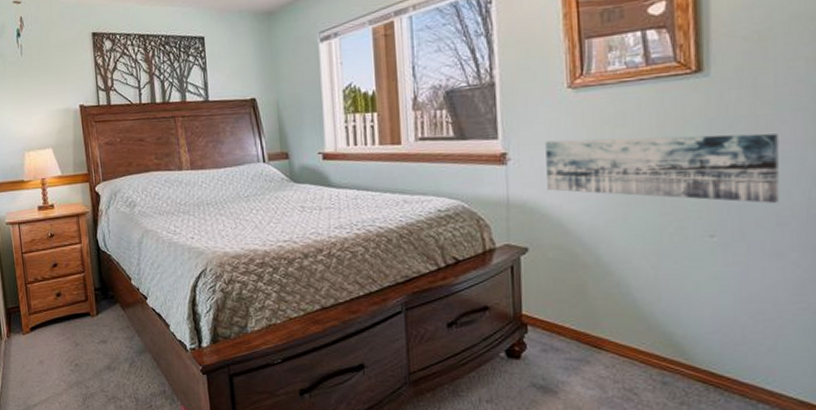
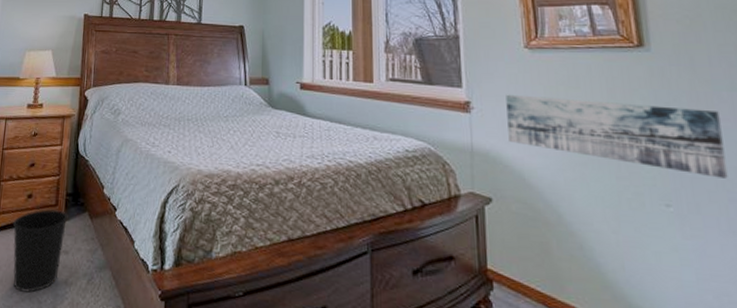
wastebasket: none [47,305,100,380] -> present [13,209,68,293]

